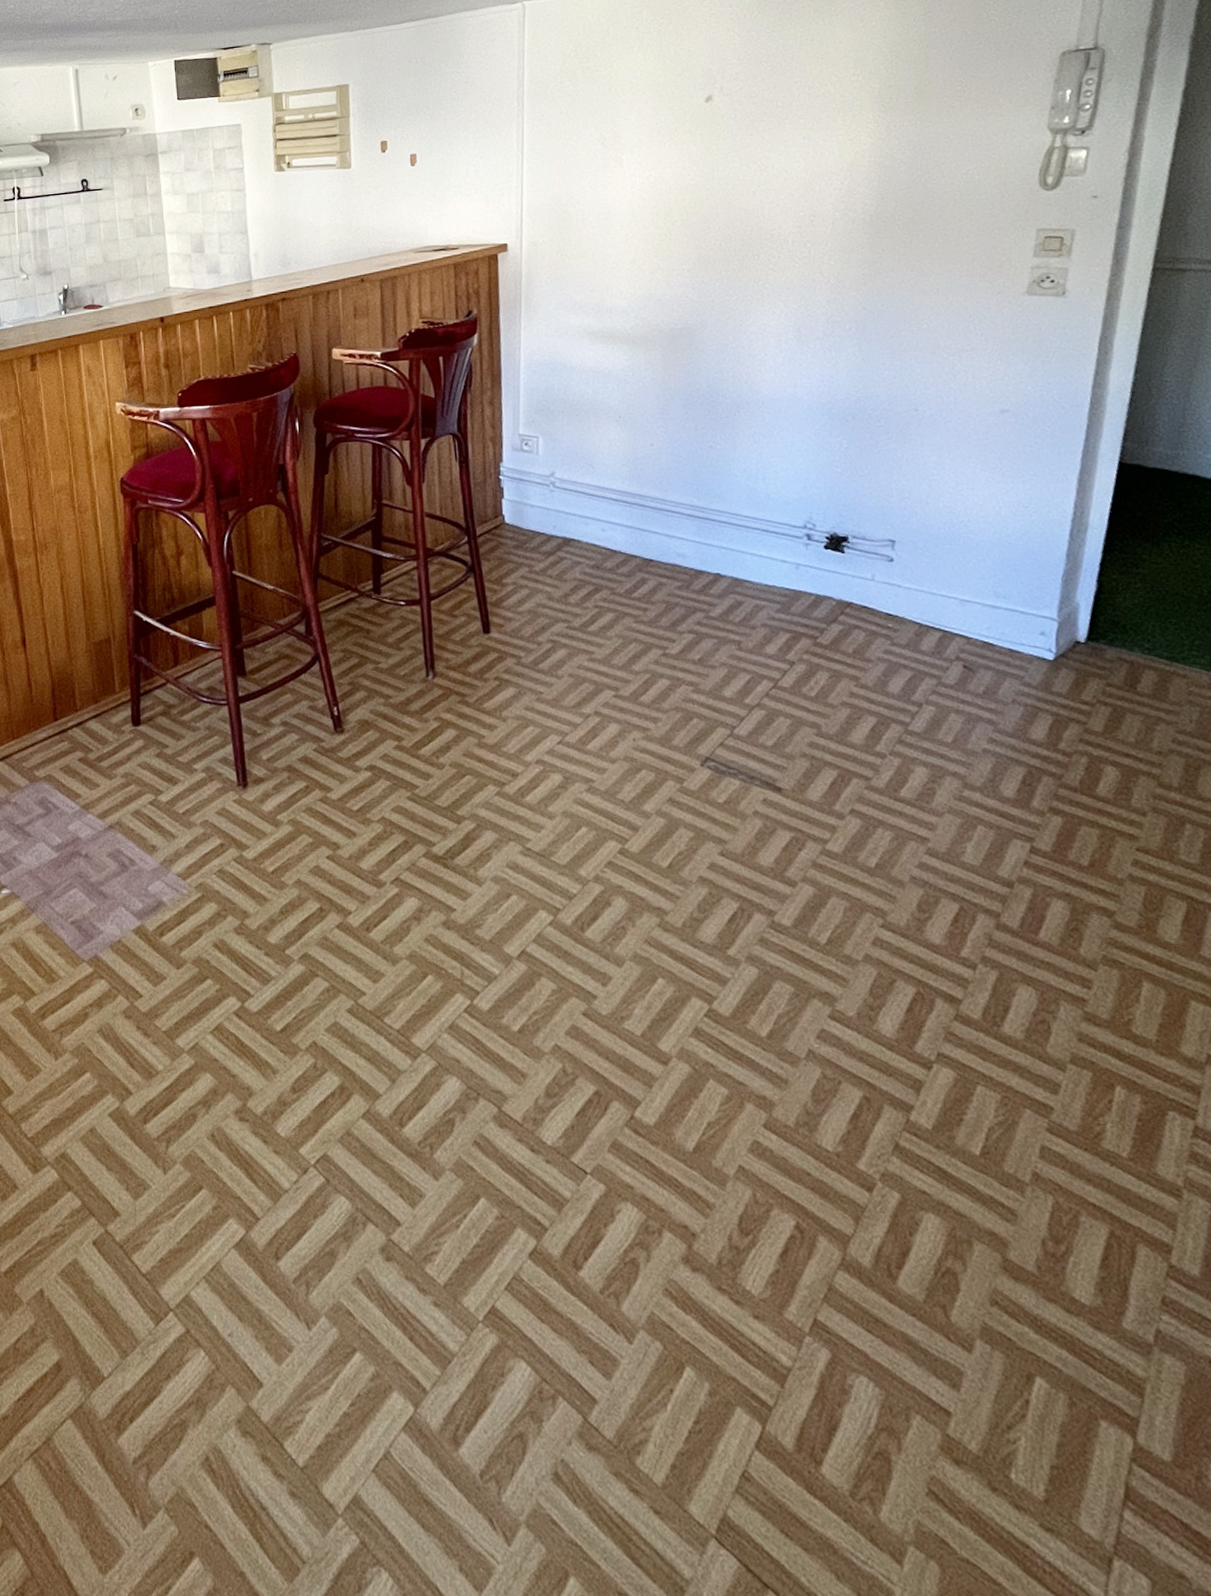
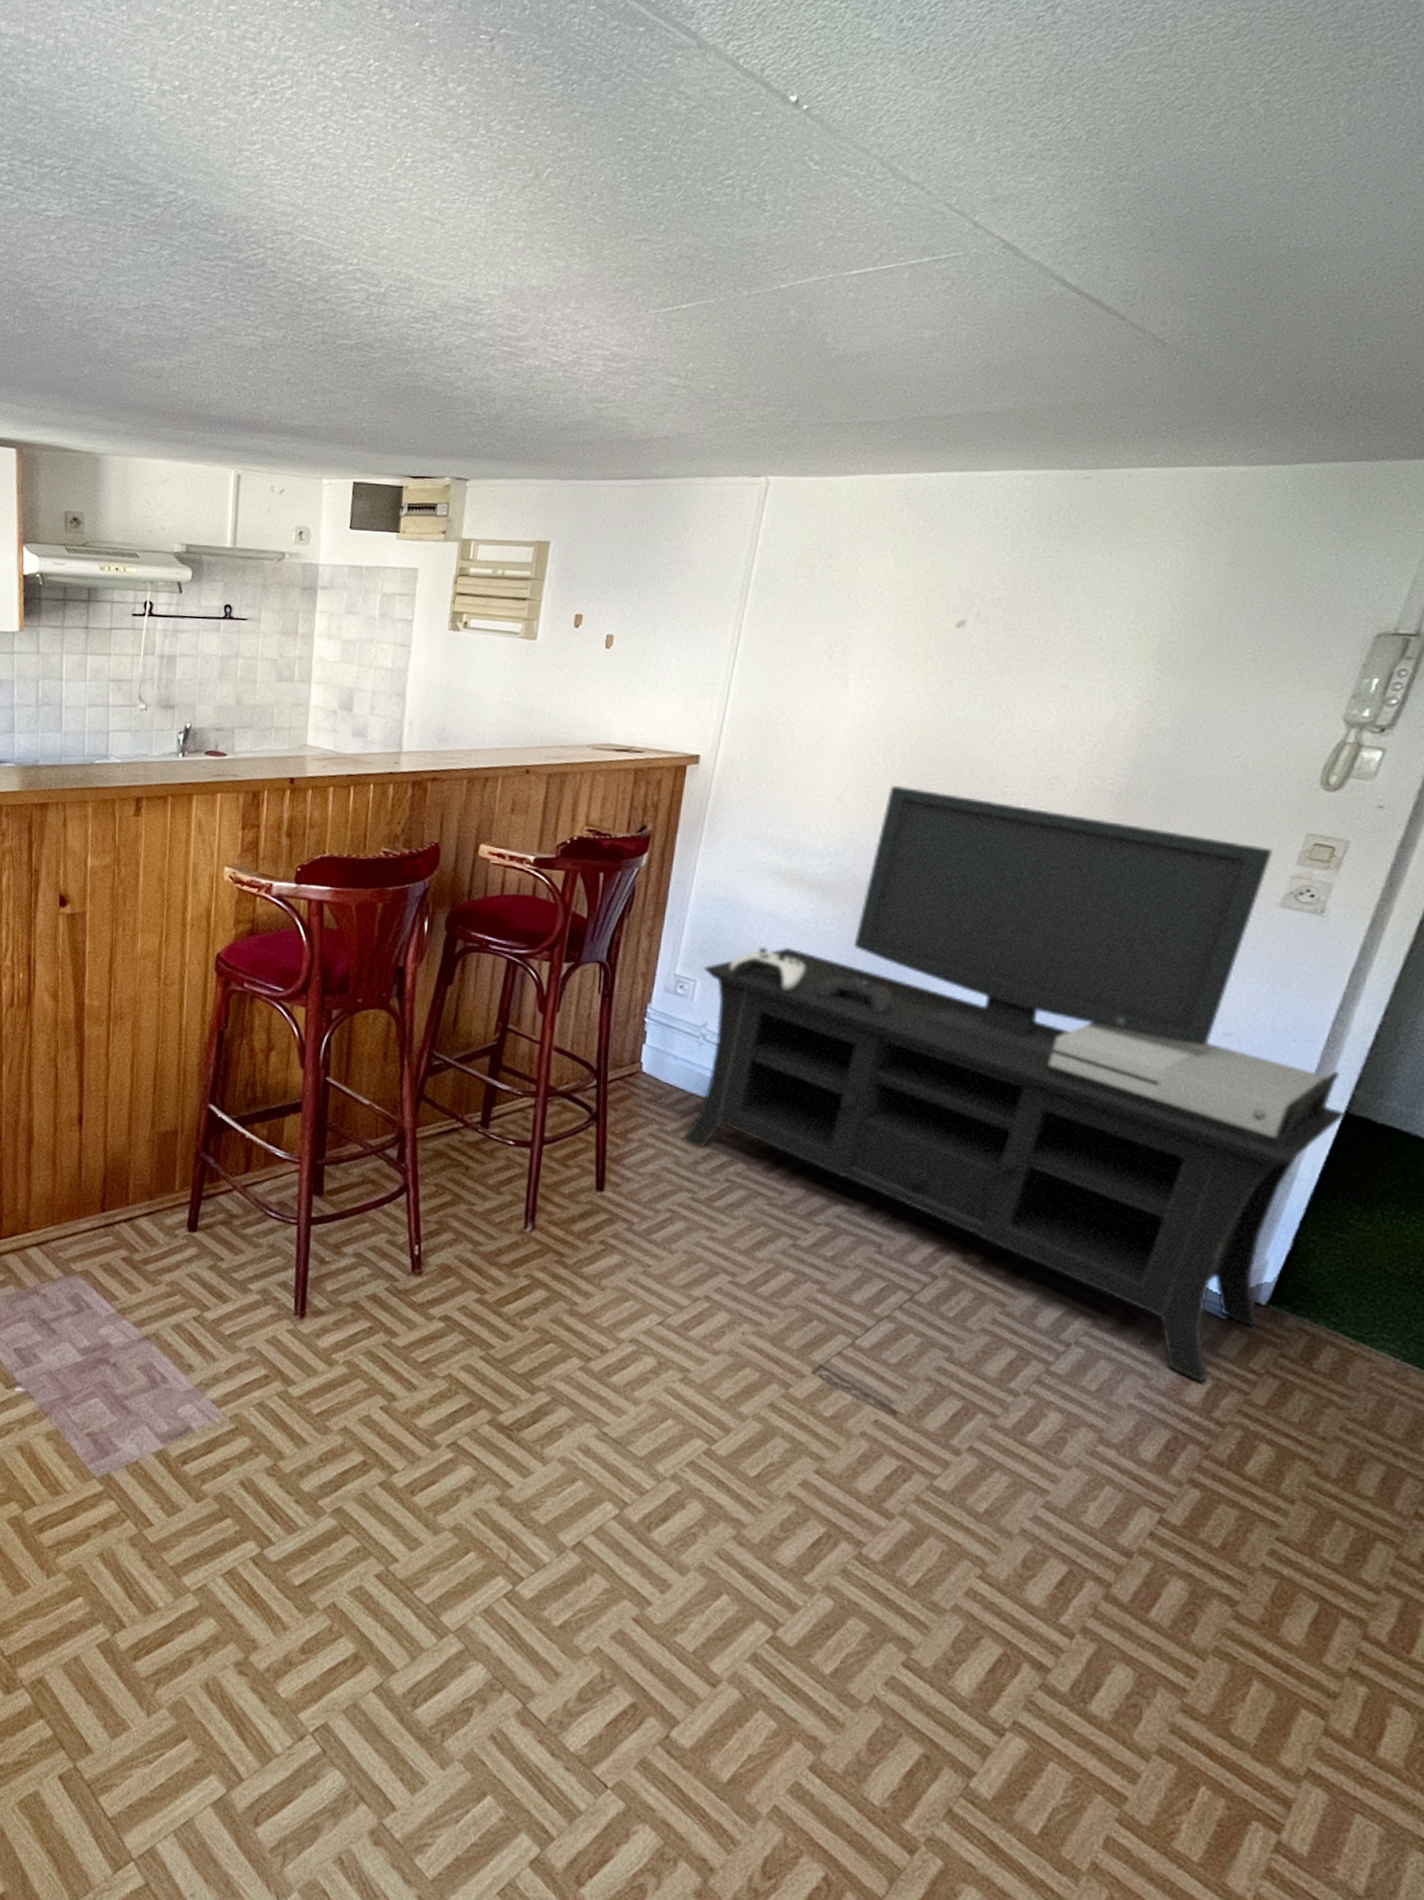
media console: none [541,242,1121,721] -> present [682,785,1346,1383]

